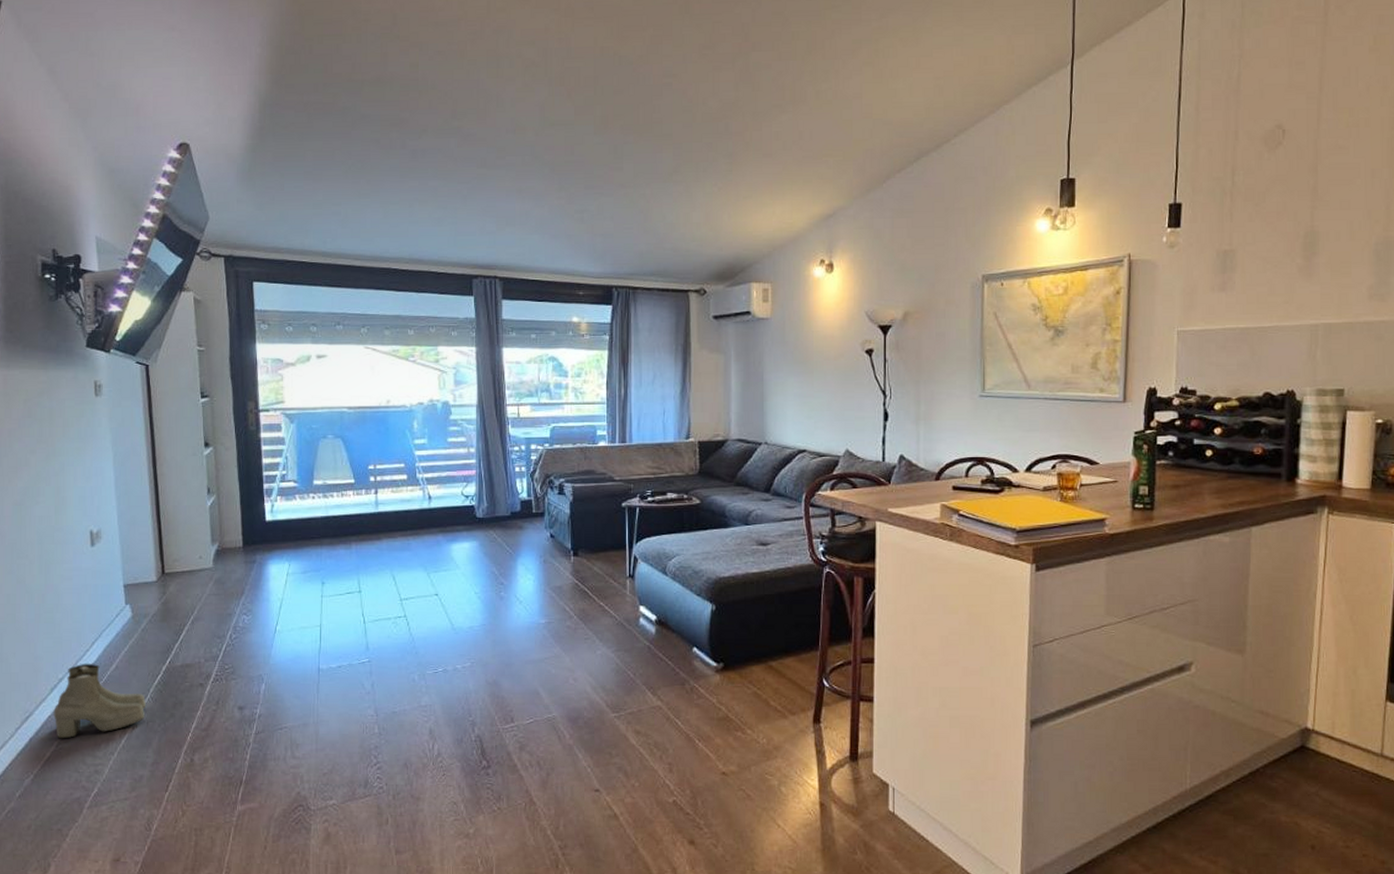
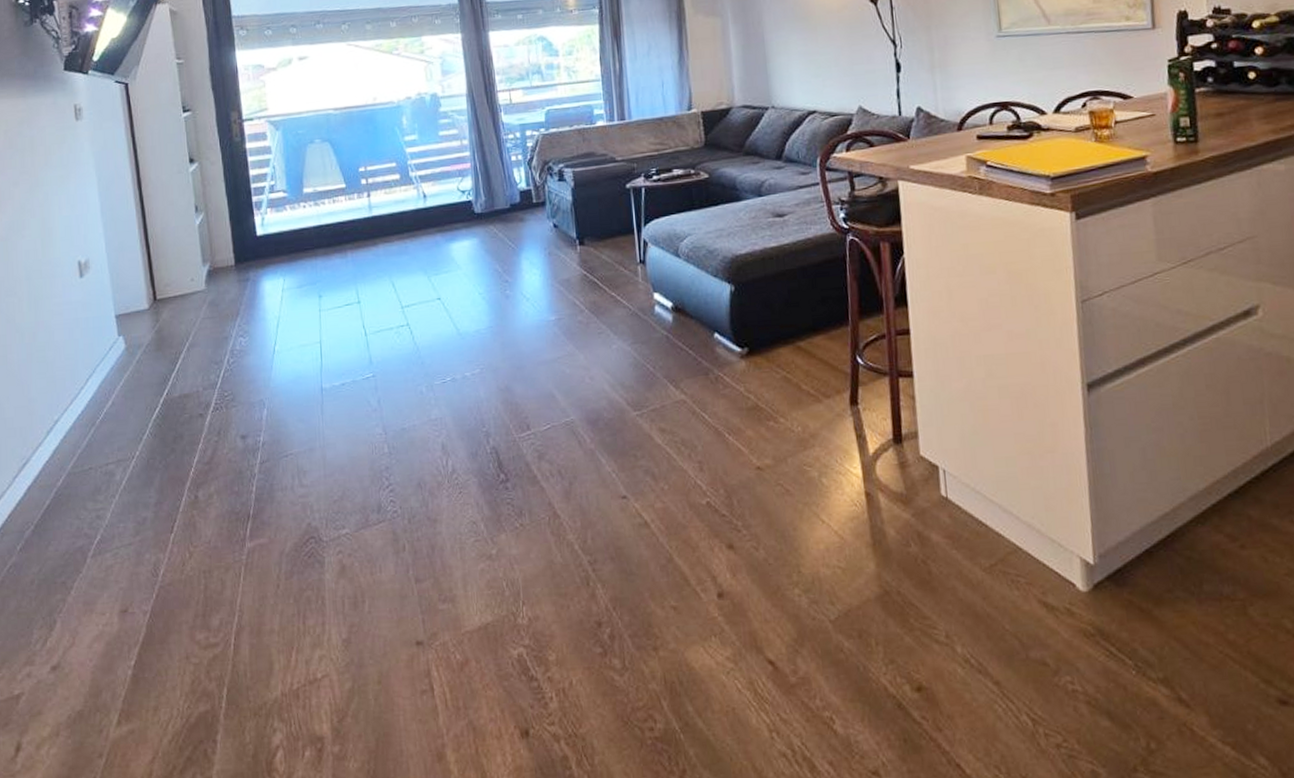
boots: present [53,663,146,739] -> none [51,401,145,485]

